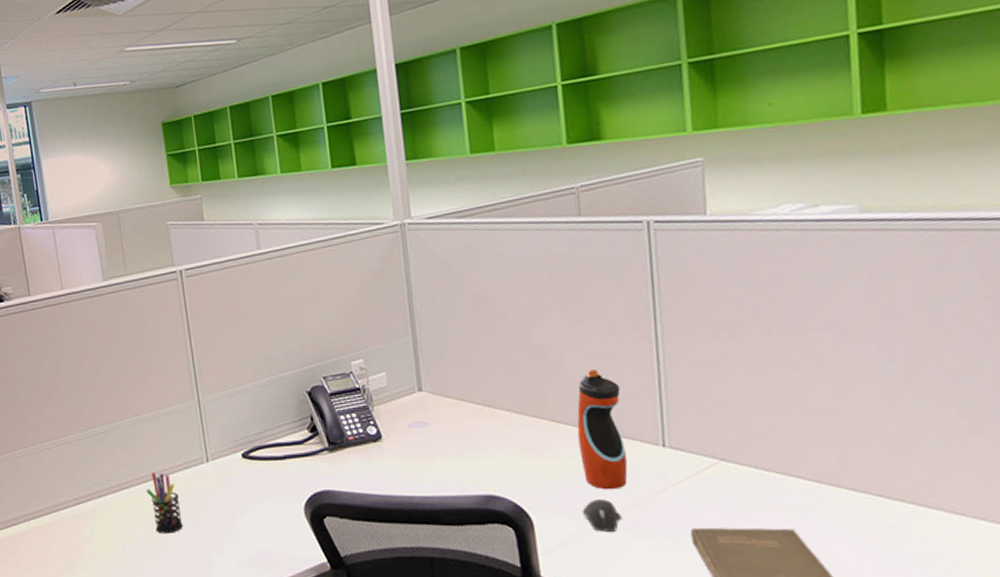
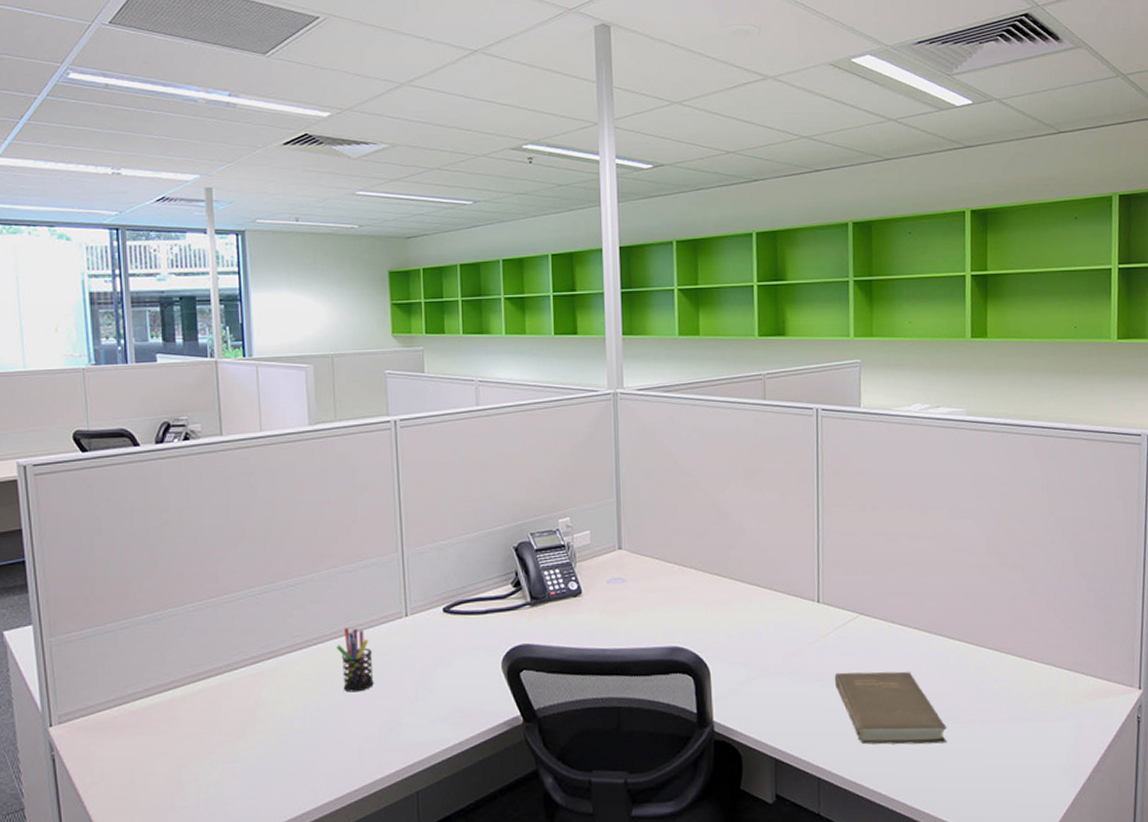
water bottle: present [577,370,628,490] -> none [751,534,789,641]
computer mouse: present [582,499,622,532] -> none [751,649,782,679]

